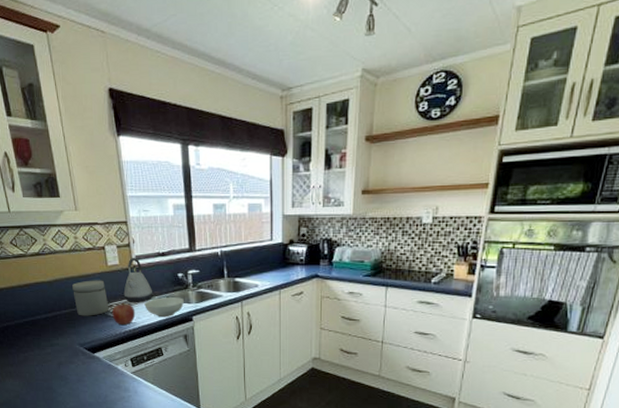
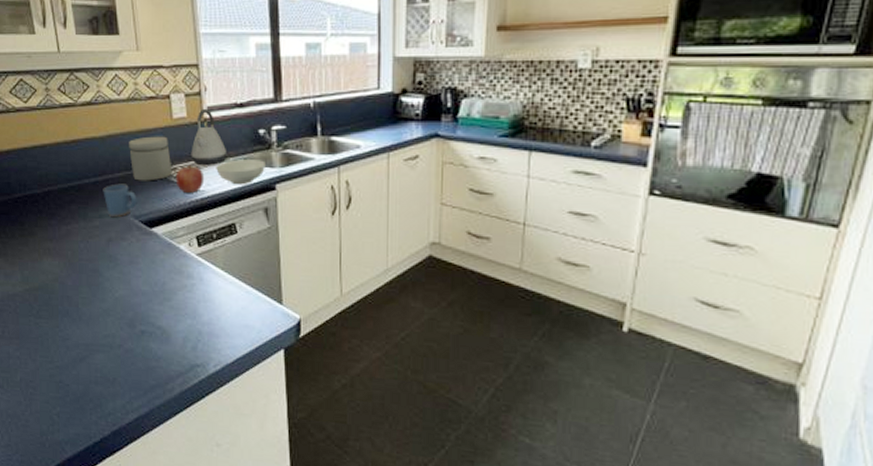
mug: none [52,319,82,345] -> present [103,183,137,217]

